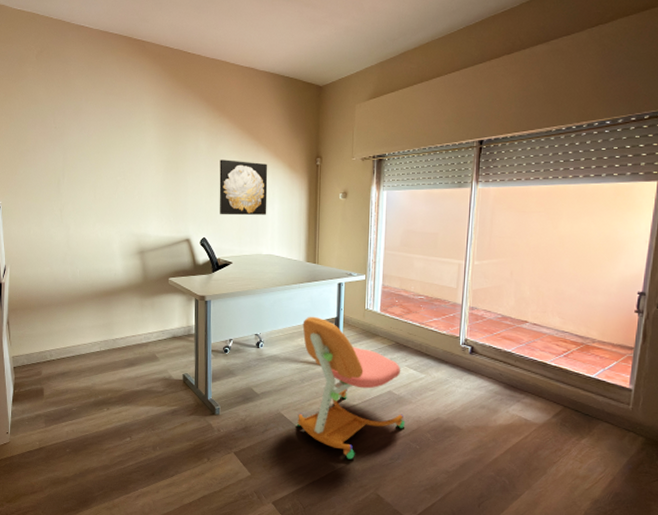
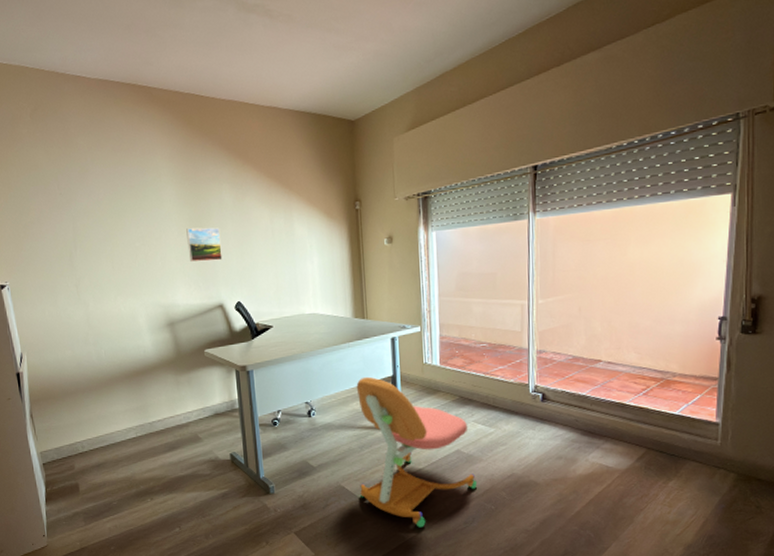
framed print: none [163,168,194,199] -> present [186,227,223,263]
wall art: present [219,159,268,216] -> none [248,212,306,275]

